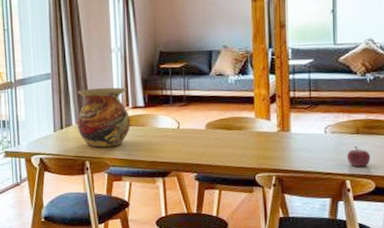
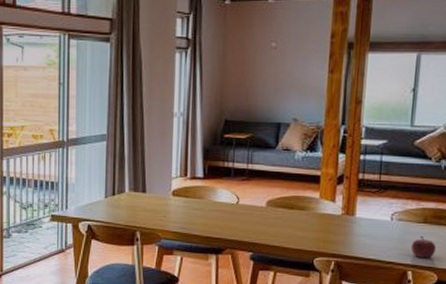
vase: present [76,87,130,148] -> none [130,155,187,218]

